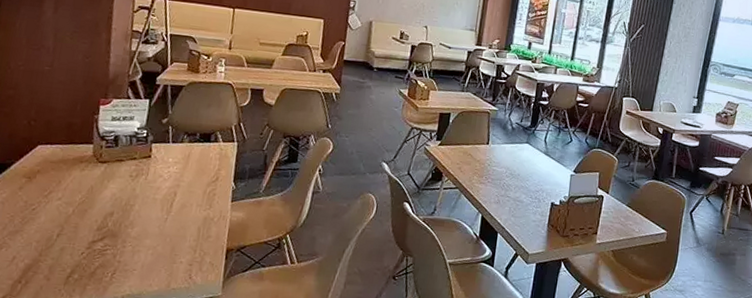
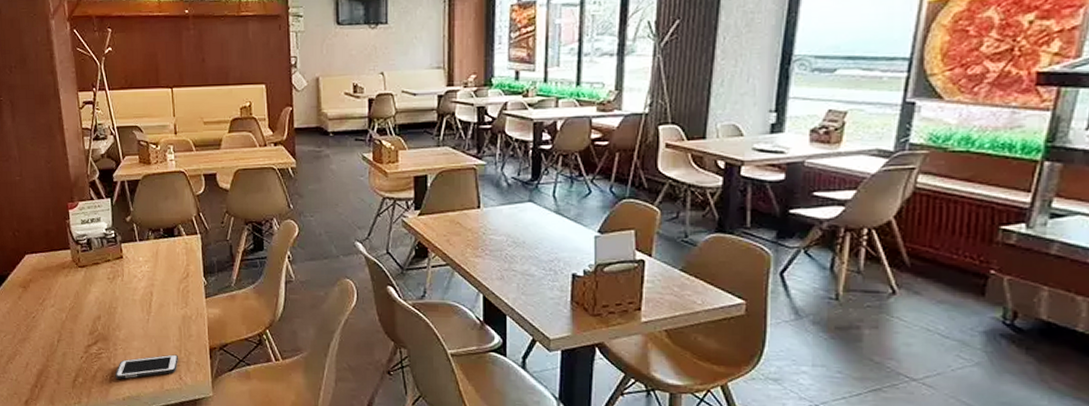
cell phone: none [117,254,192,277] -> present [115,354,178,379]

